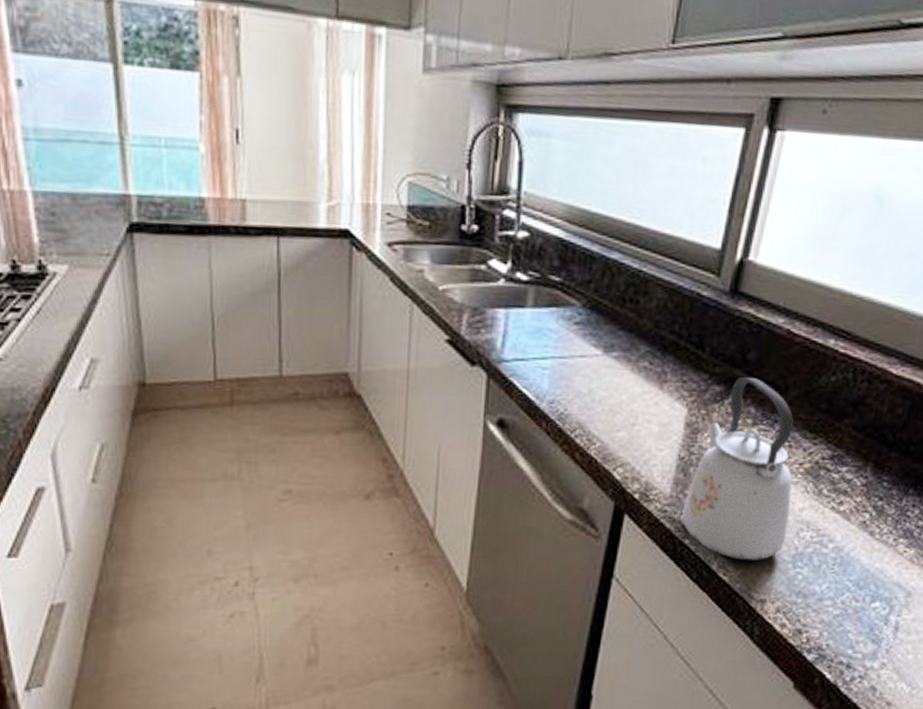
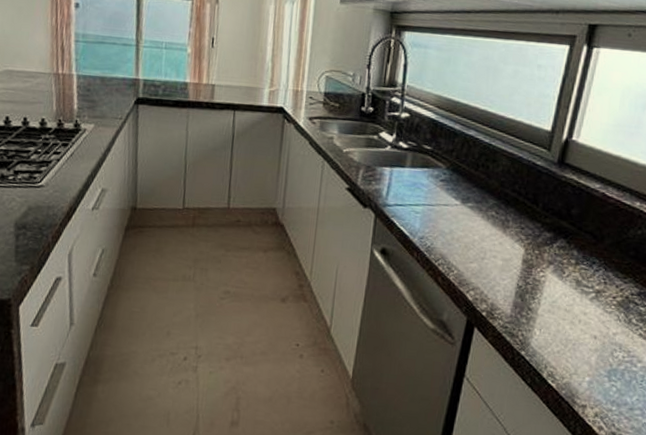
kettle: present [682,377,793,561] -> none [519,227,608,373]

